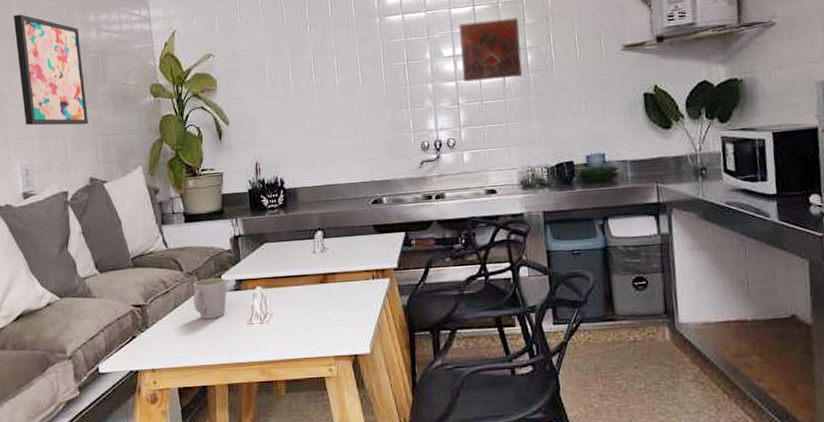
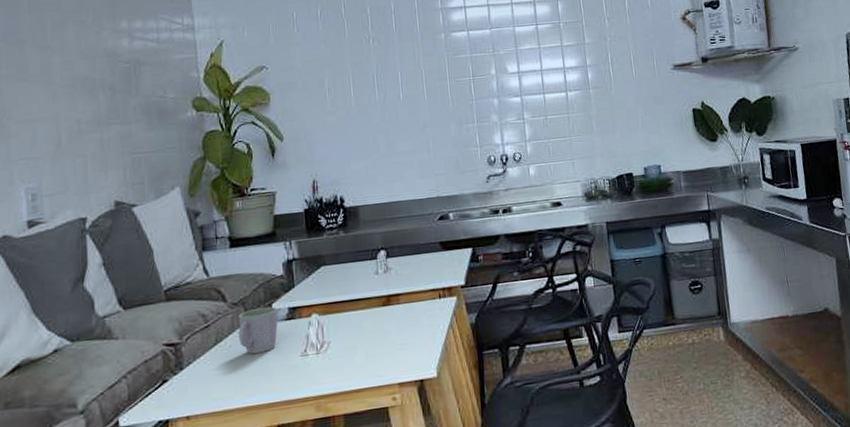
wall art: present [13,14,88,126] -> none [23,18,115,144]
decorative tile: present [458,17,523,82] -> none [522,37,584,98]

